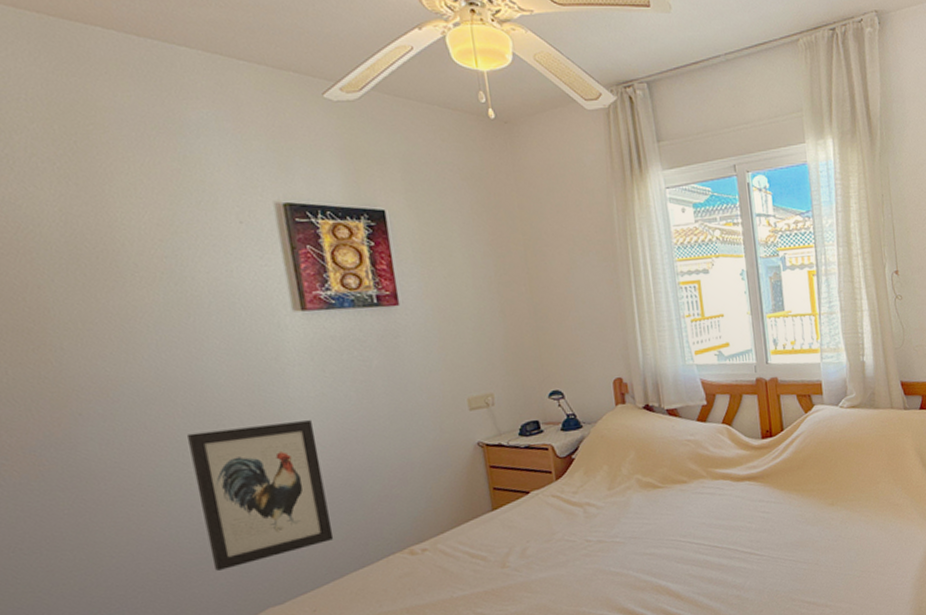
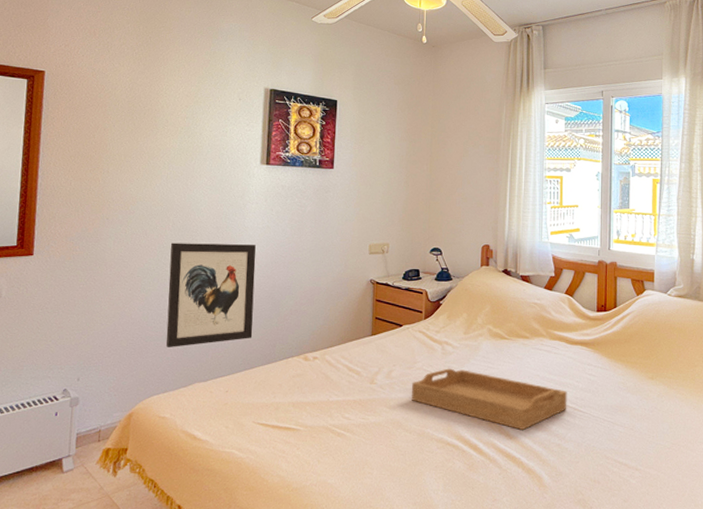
serving tray: none [554,531,742,589] -> present [412,368,567,431]

